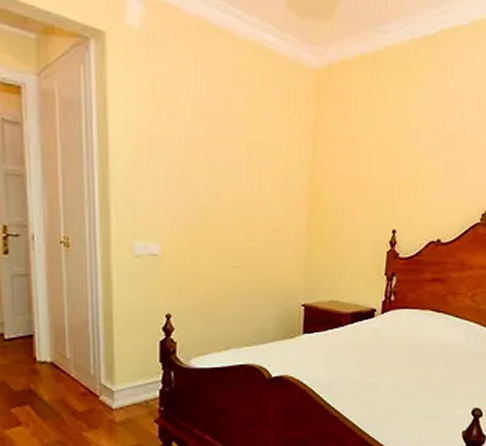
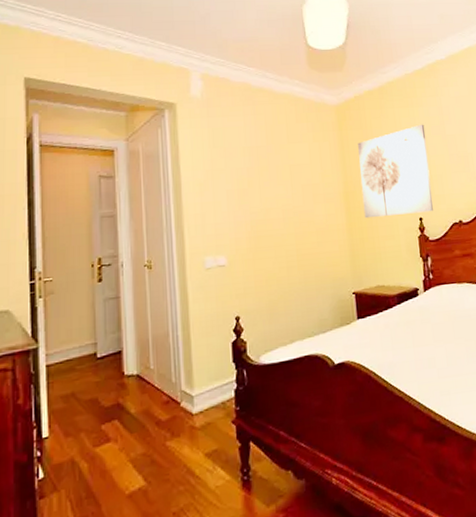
wall art: none [329,112,422,225] -> present [358,124,433,219]

